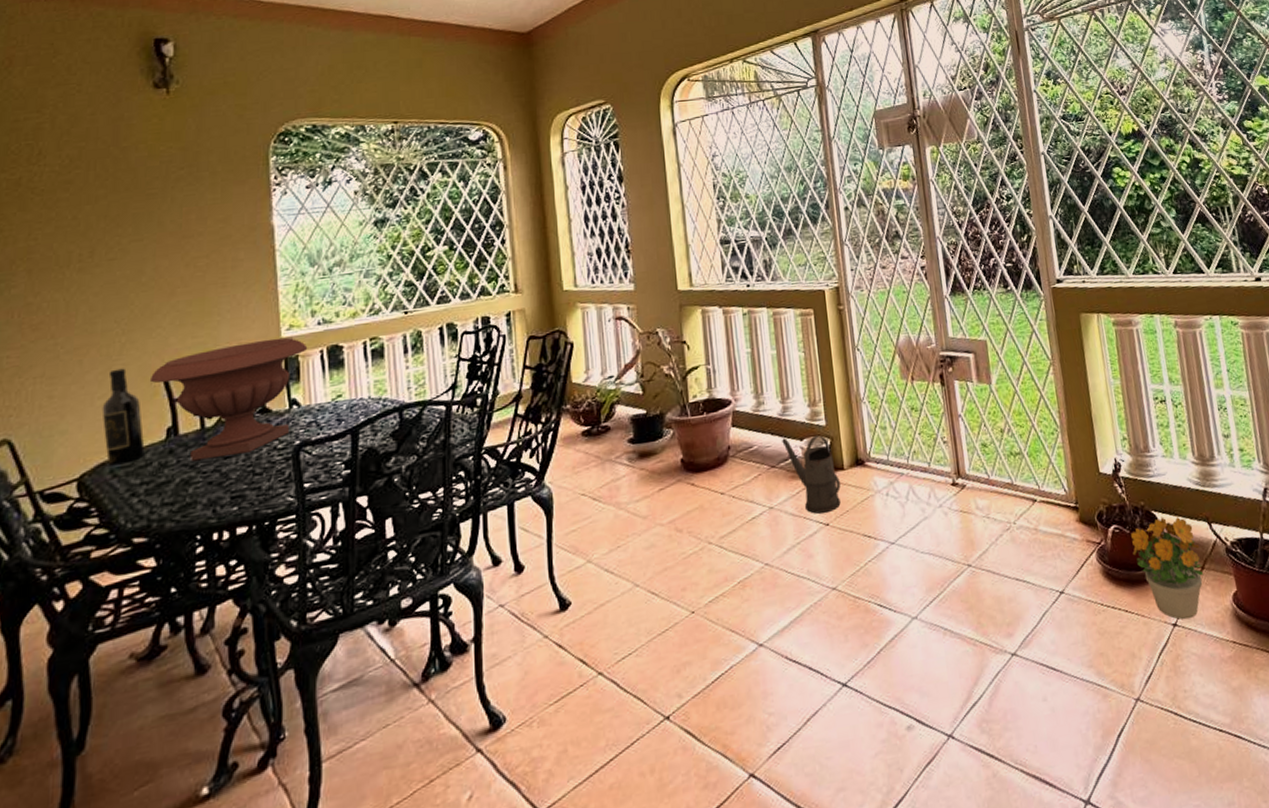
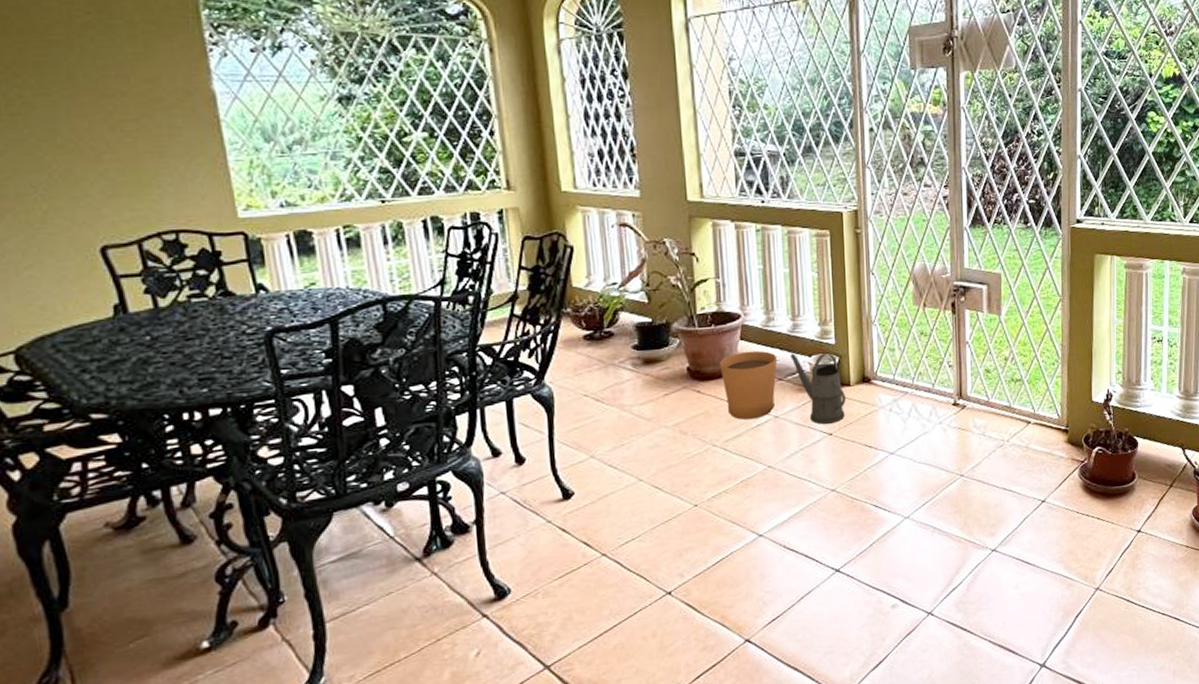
wine bottle: present [101,368,145,466] -> none [30,238,91,341]
decorative bowl: present [149,337,308,462] -> none [84,218,271,341]
planter: none [713,437,770,513] -> present [720,350,778,420]
flowerpot: present [1131,517,1204,620] -> none [1112,442,1171,527]

